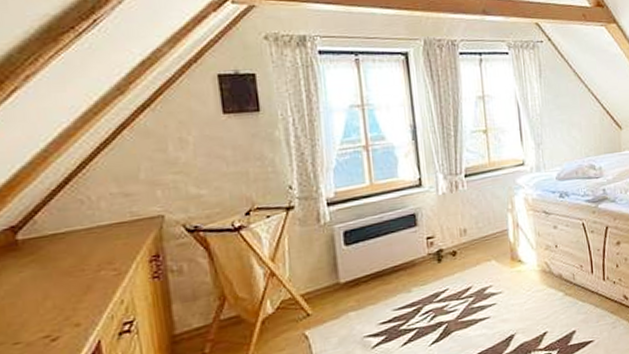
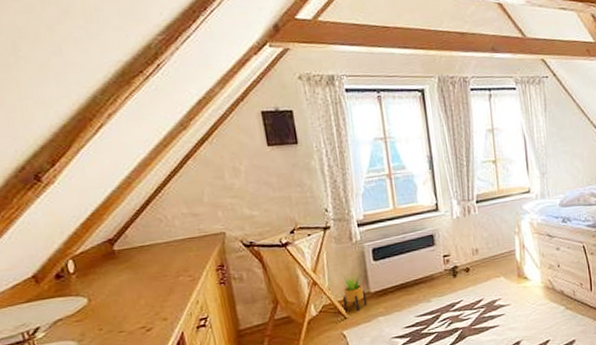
potted plant: none [305,262,336,307] -> present [341,275,367,312]

